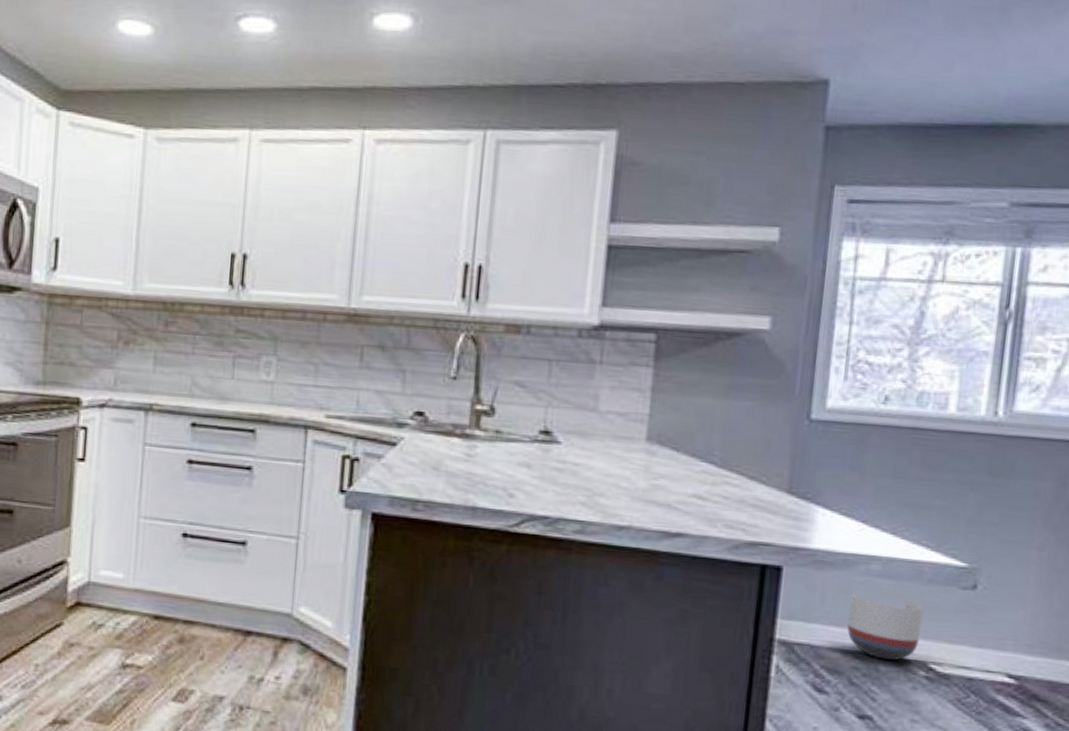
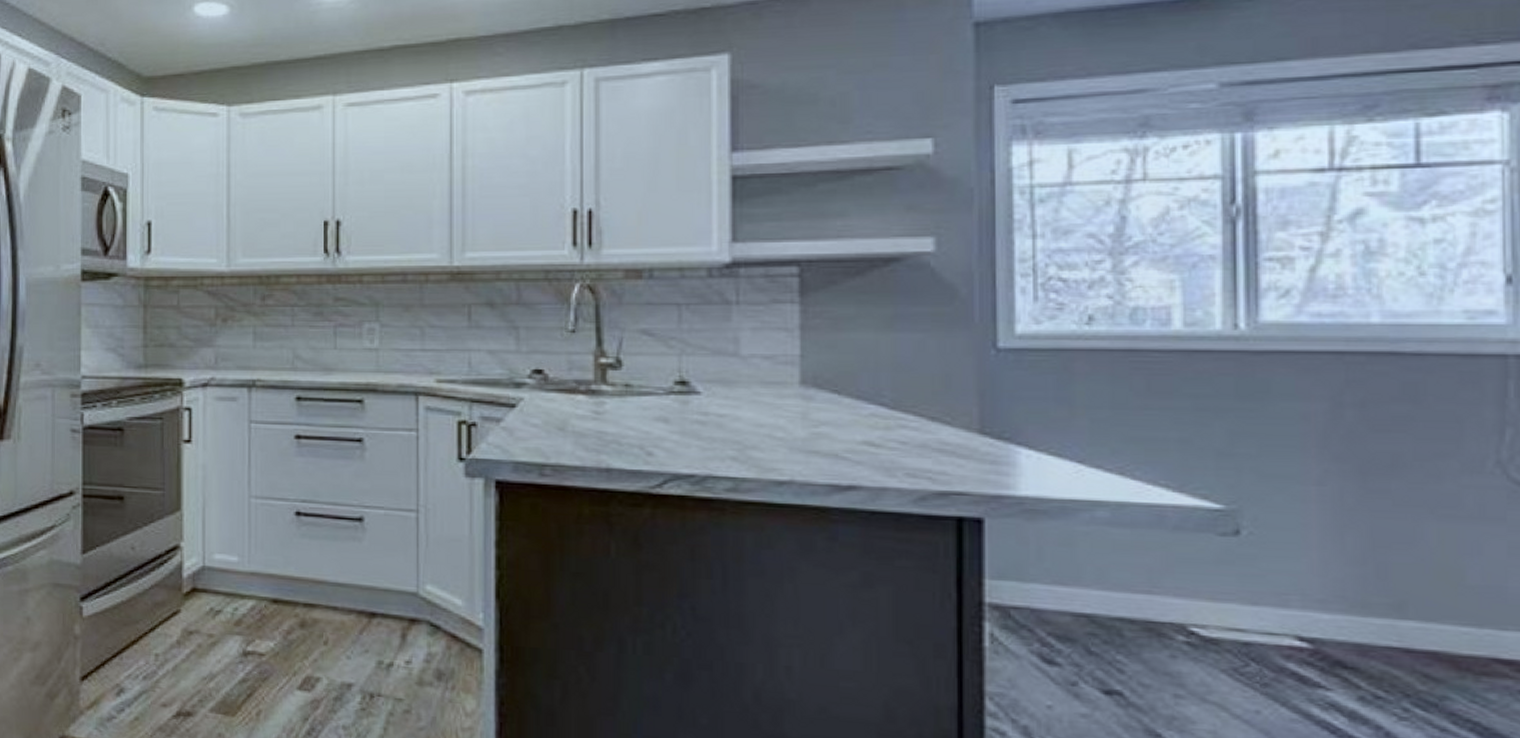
planter: present [847,591,923,661] -> none [1074,543,1173,624]

